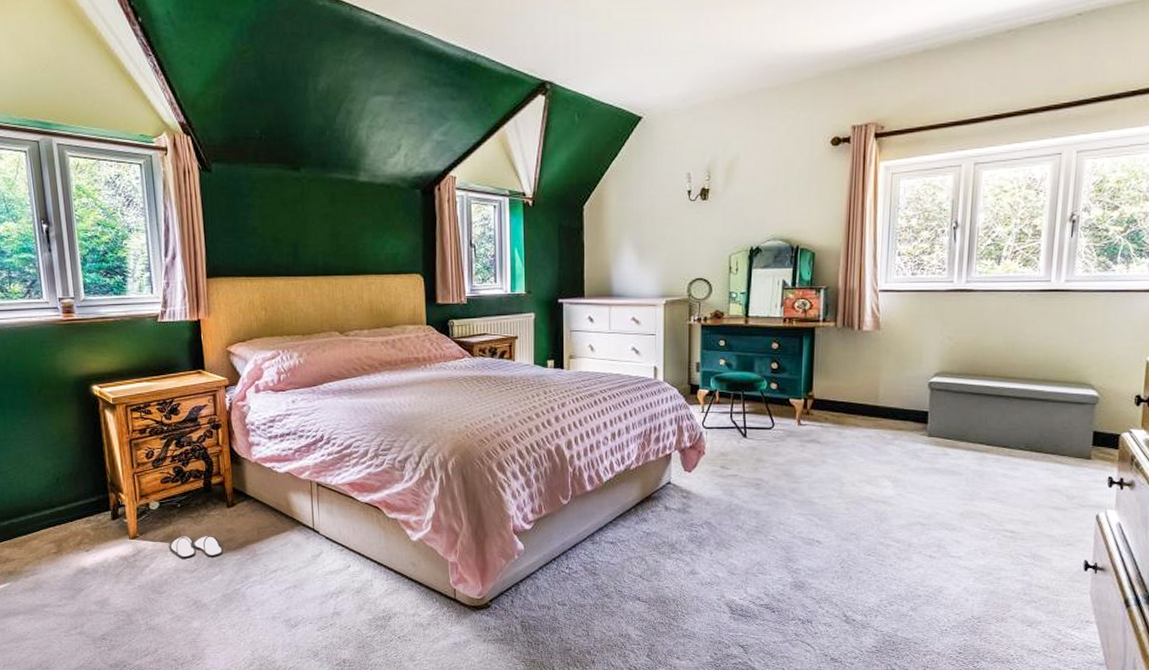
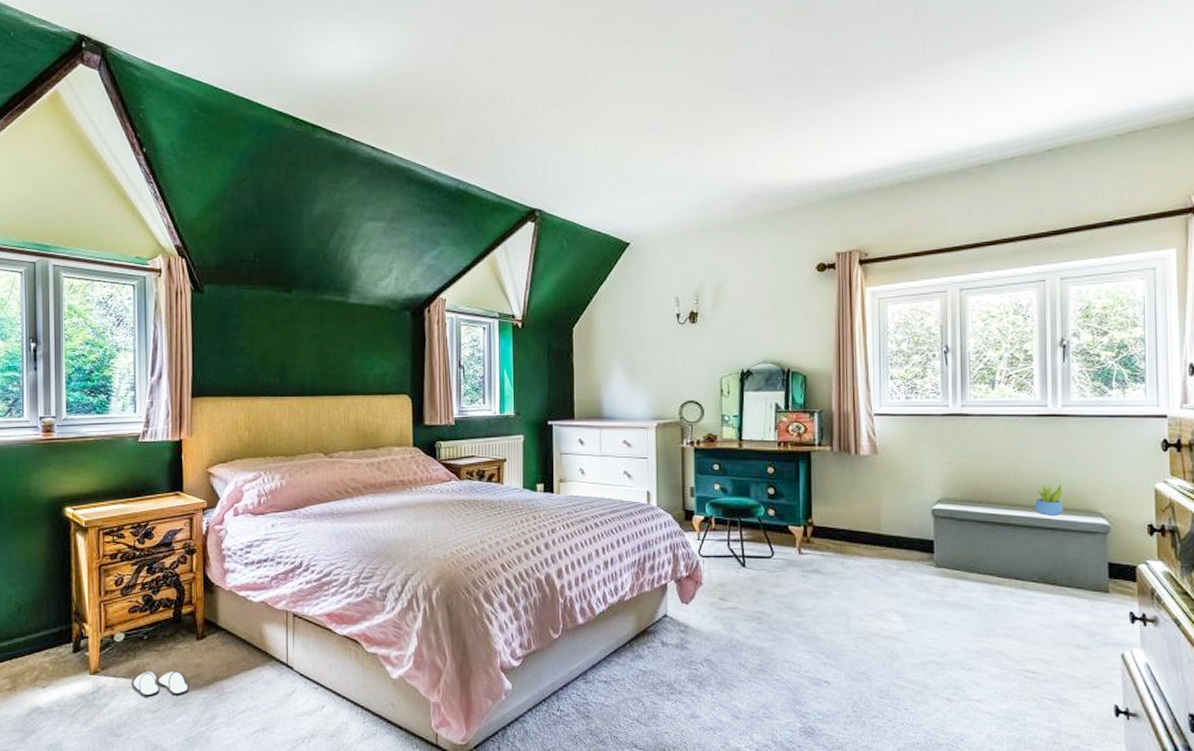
succulent plant: none [1028,357,1057,388] -> present [1035,483,1064,516]

